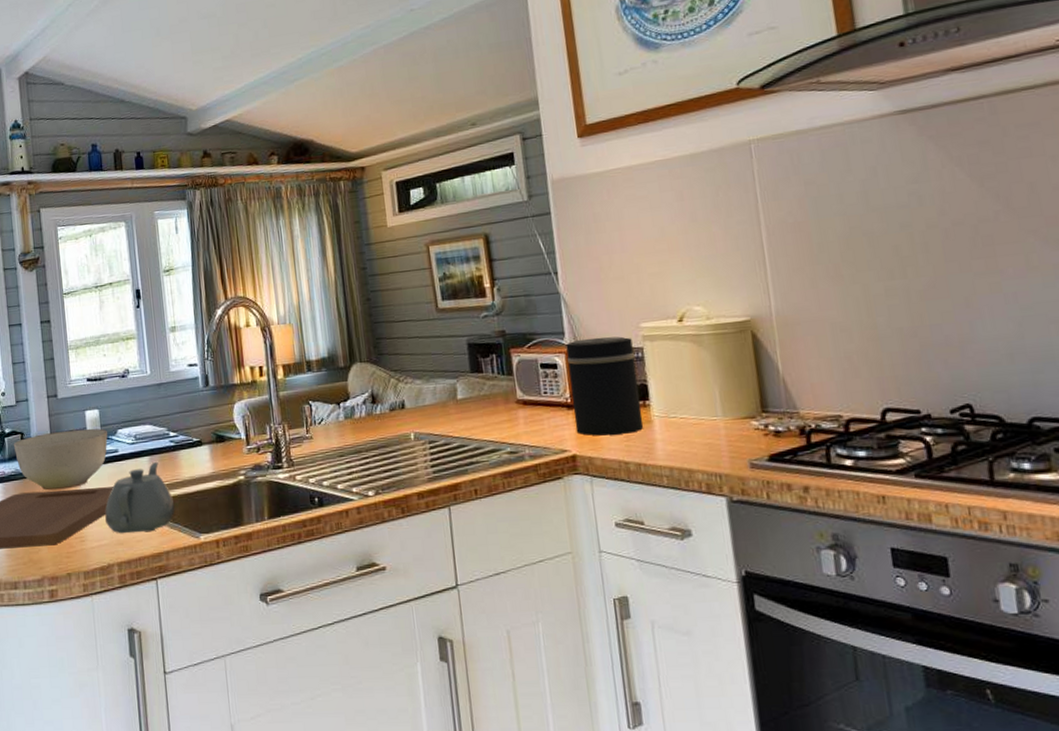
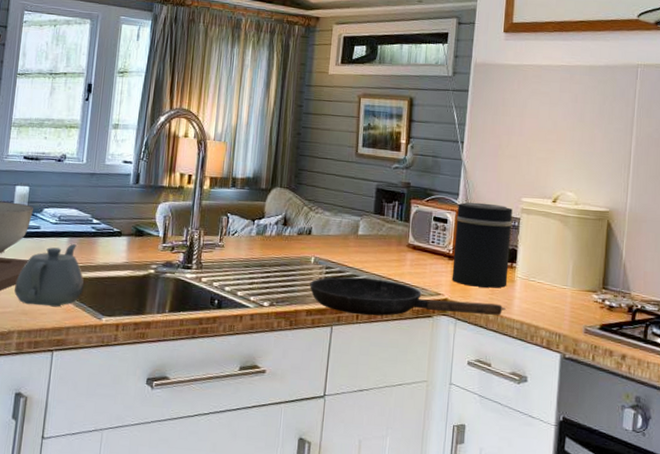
frying pan: none [415,444,648,490] -> present [310,277,506,316]

